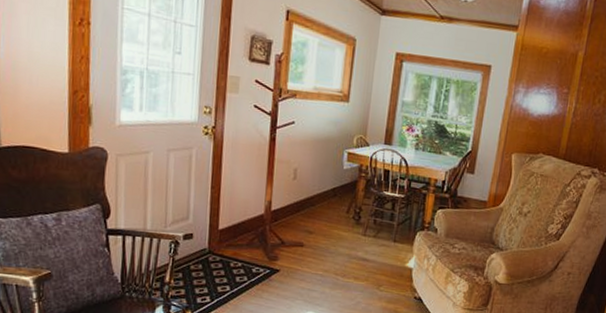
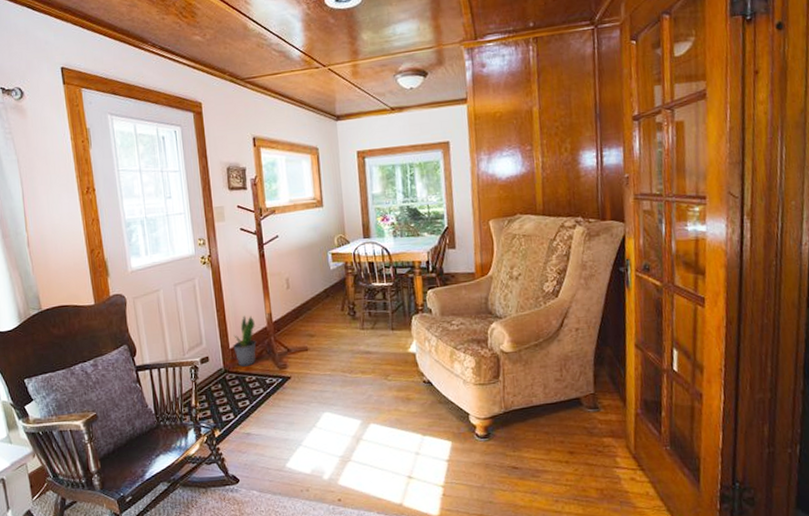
potted plant: none [223,198,252,251] -> present [233,315,257,367]

